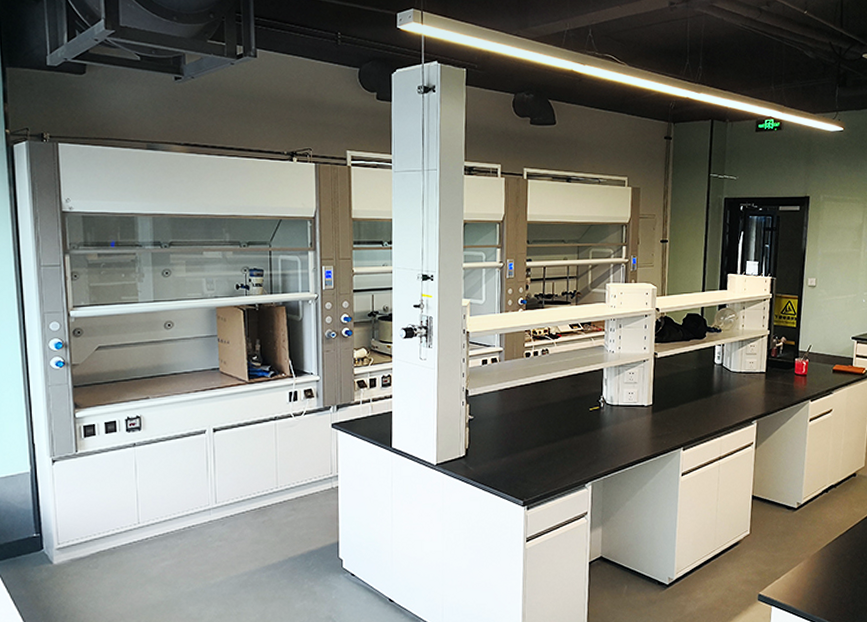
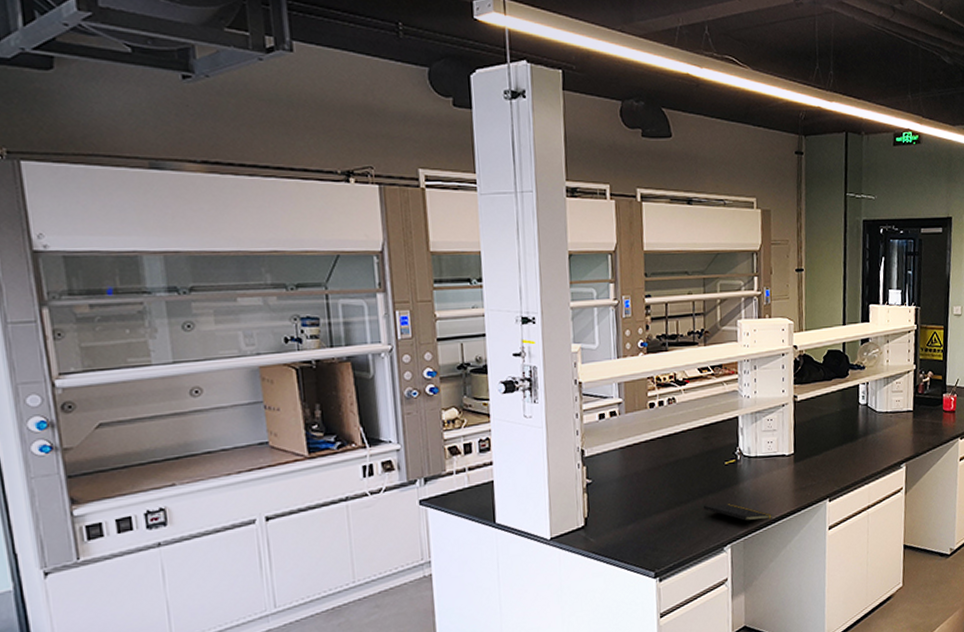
notepad: none [568,445,631,470] -> present [703,503,773,529]

